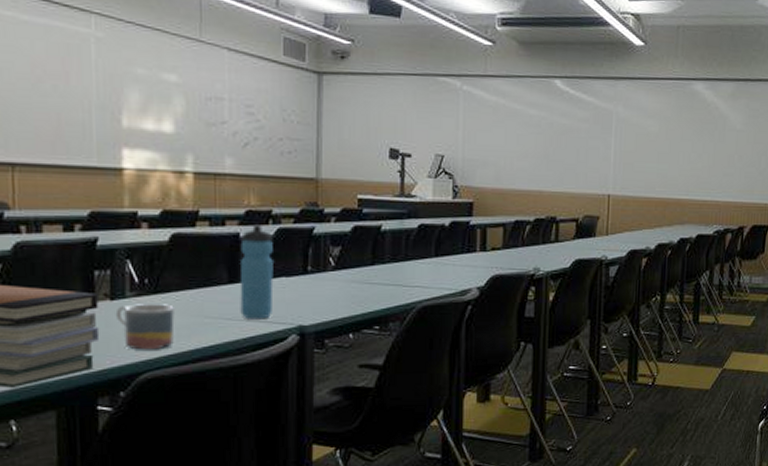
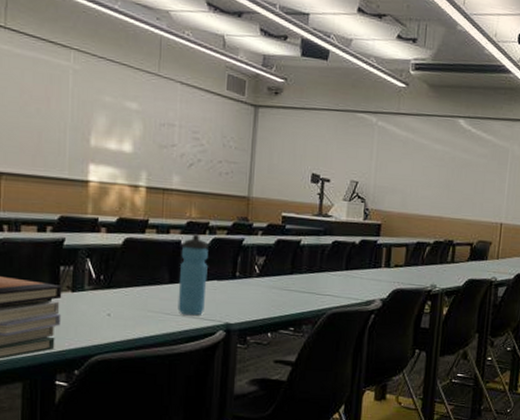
mug: present [115,304,175,350] -> none [75,296,123,337]

